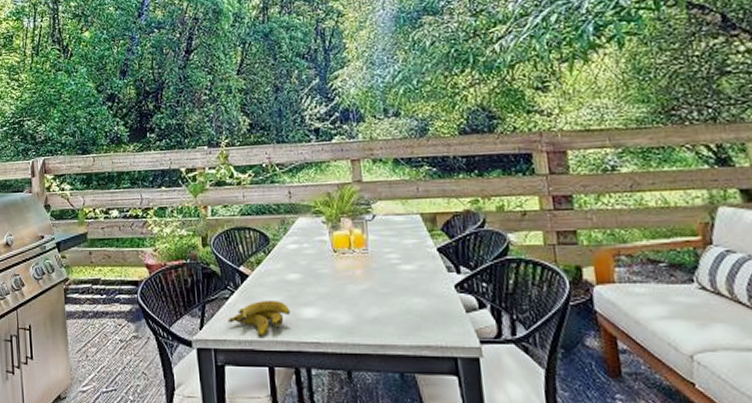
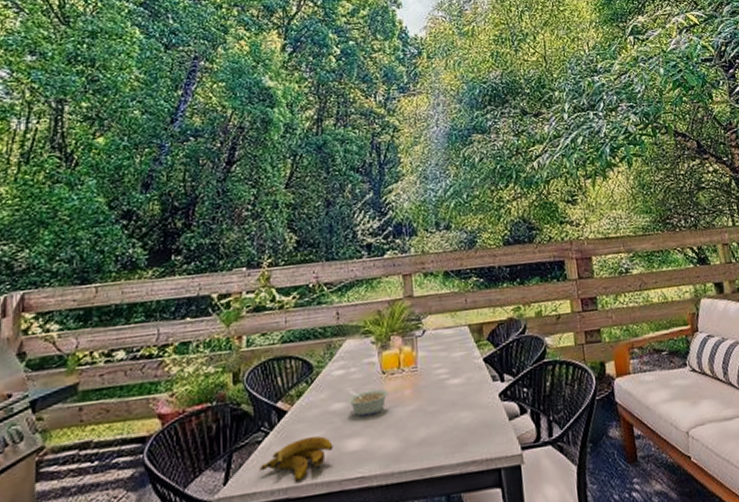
legume: none [301,263,340,289] -> present [347,389,388,417]

